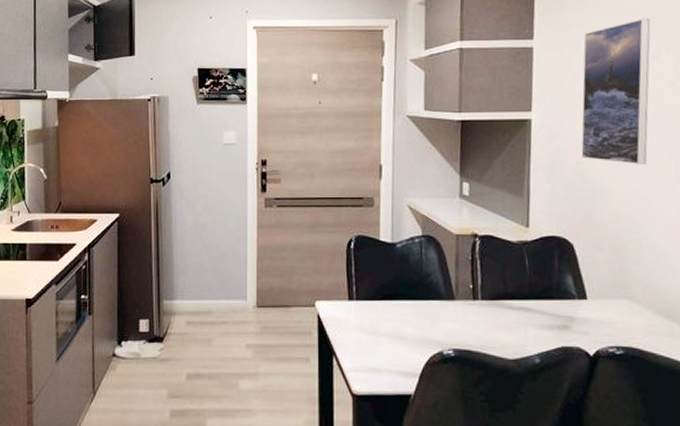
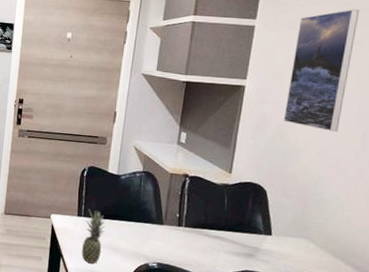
fruit: none [357,289,384,359] -> present [81,208,105,264]

